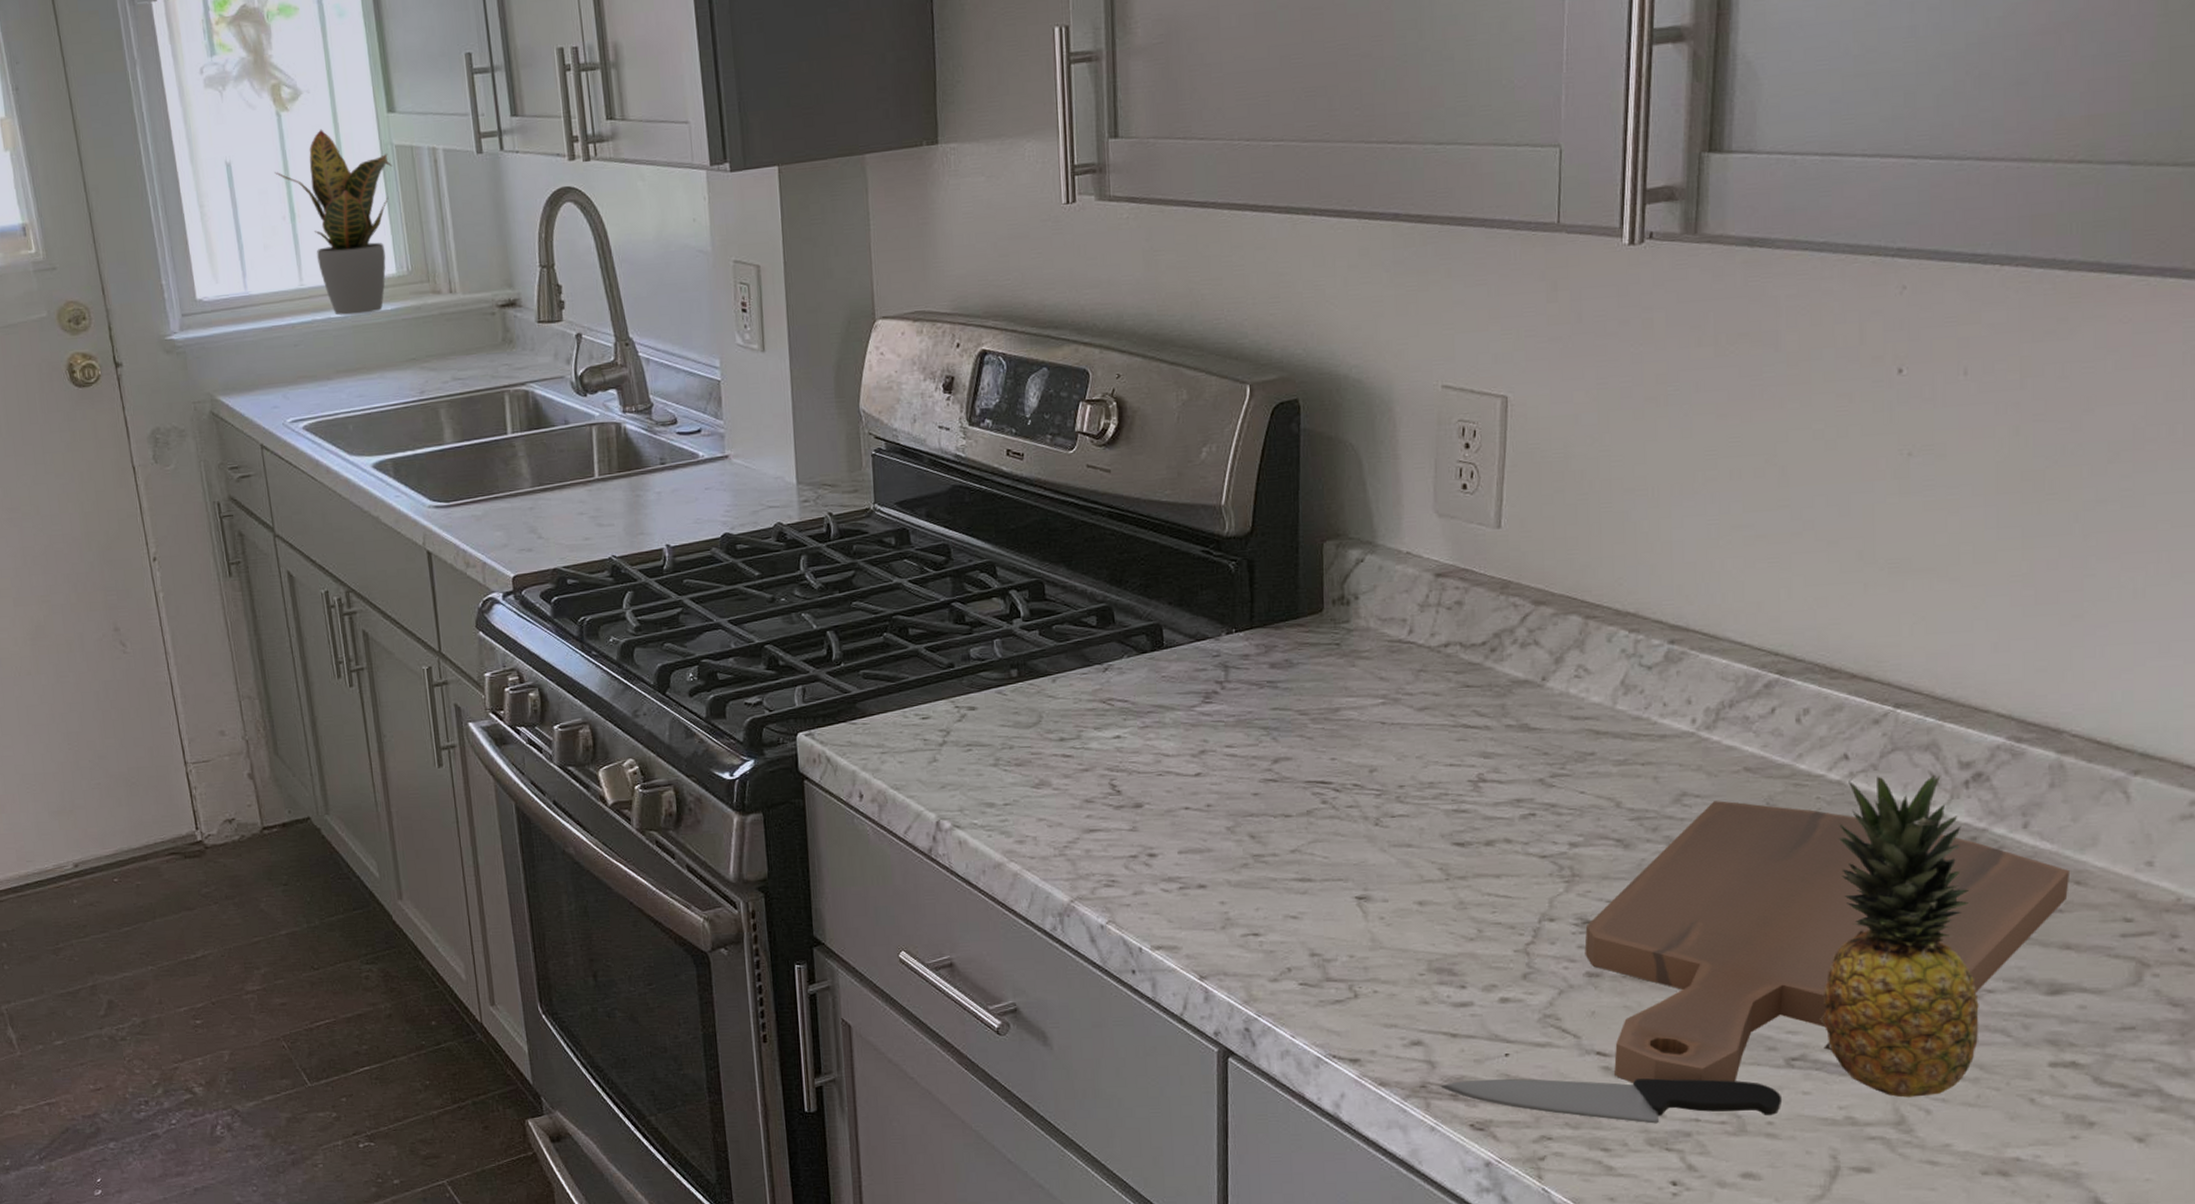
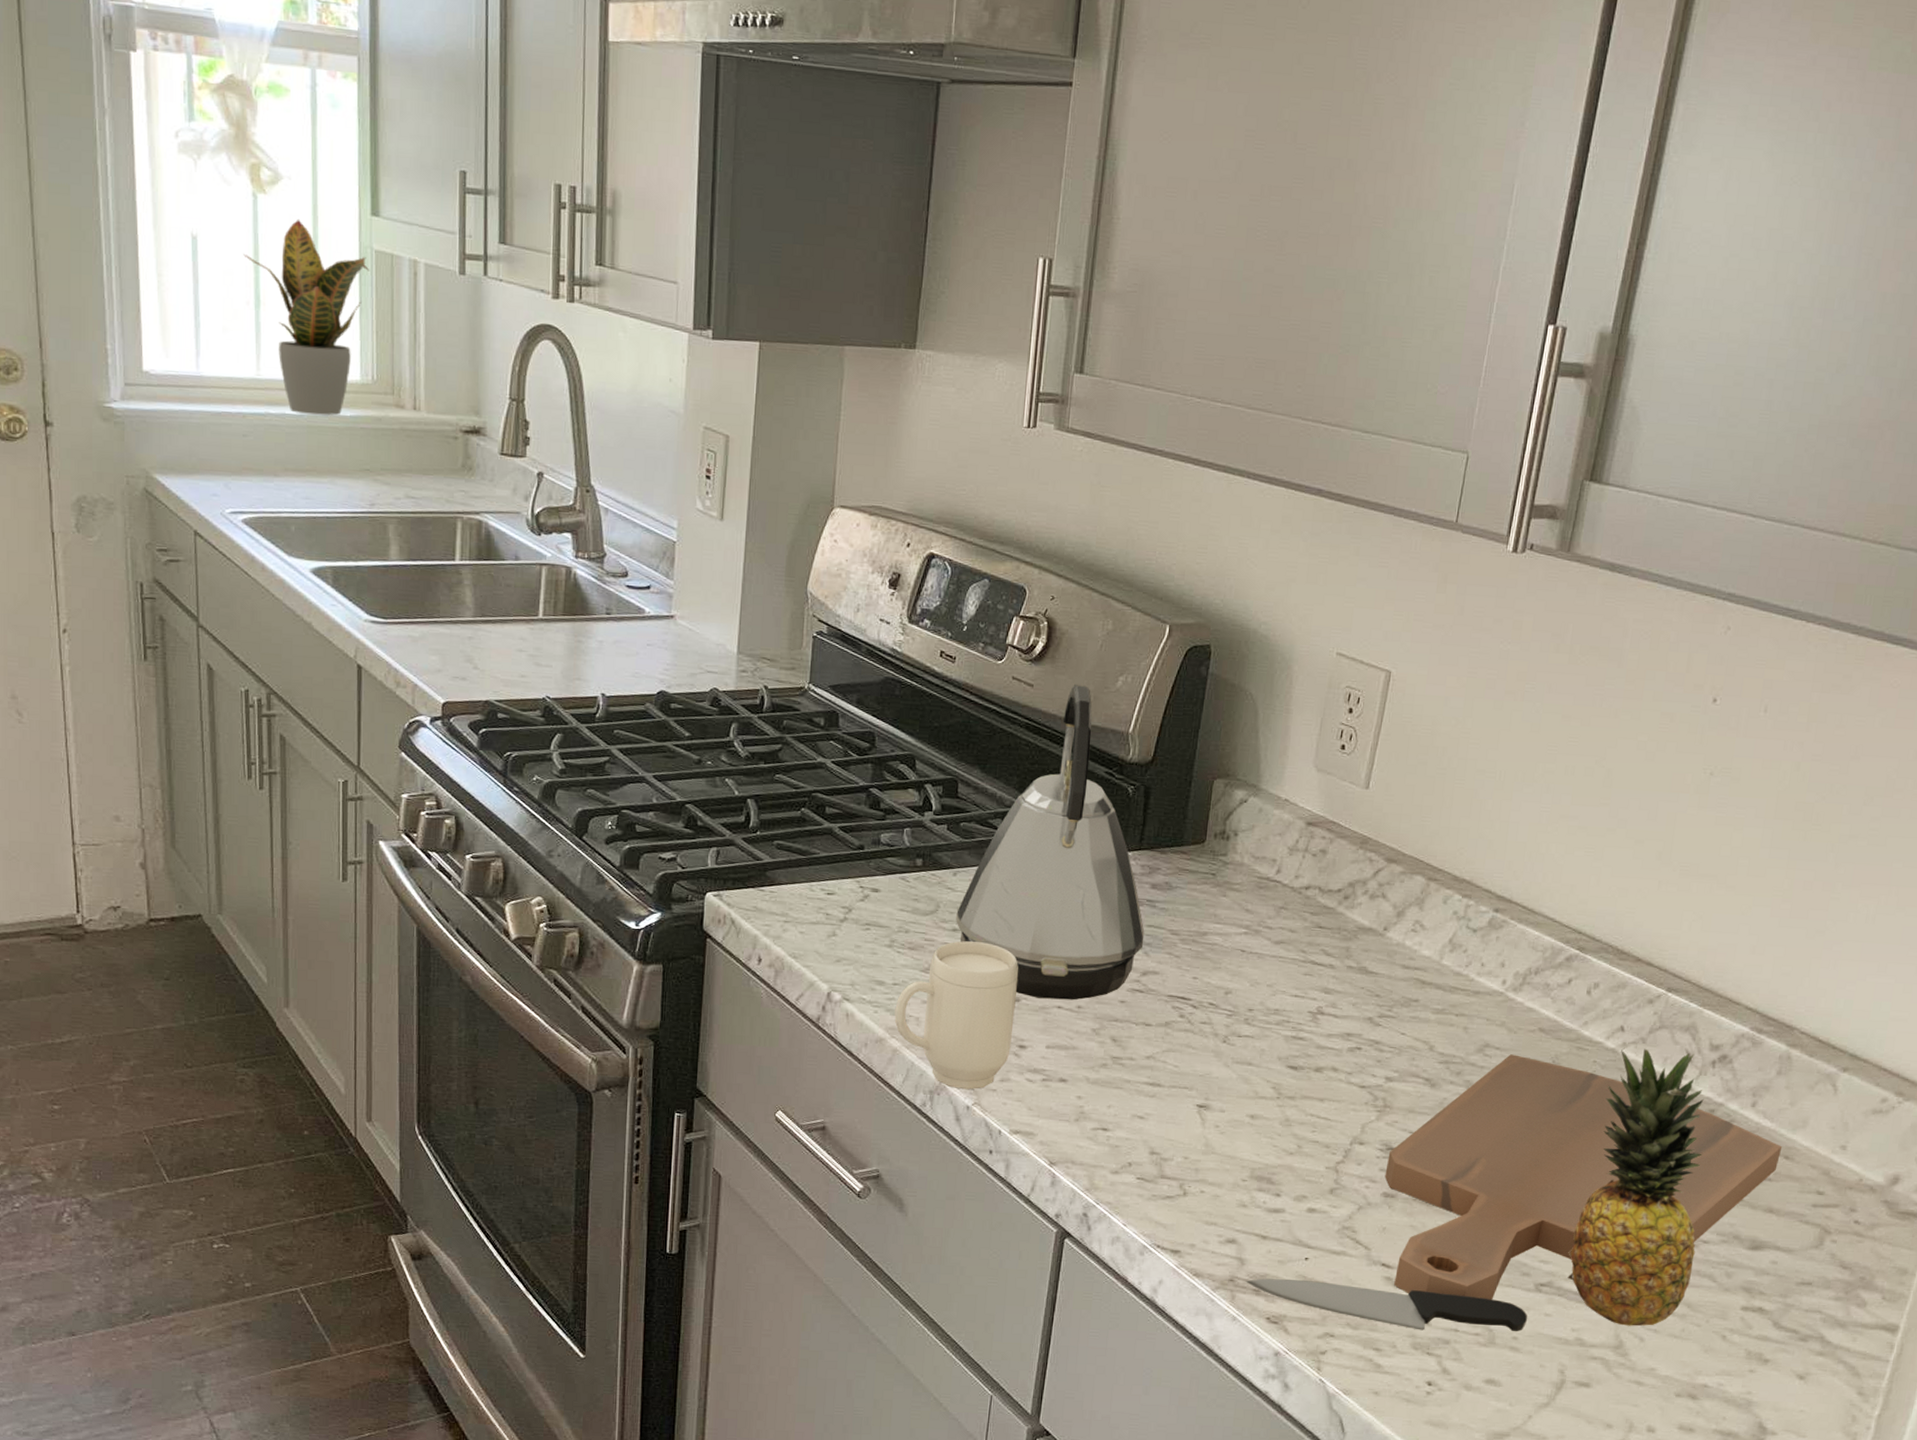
mug: none [1009,749,1140,908] -> present [894,941,1019,1090]
kettle: none [1061,461,1270,802] -> present [956,683,1145,1001]

